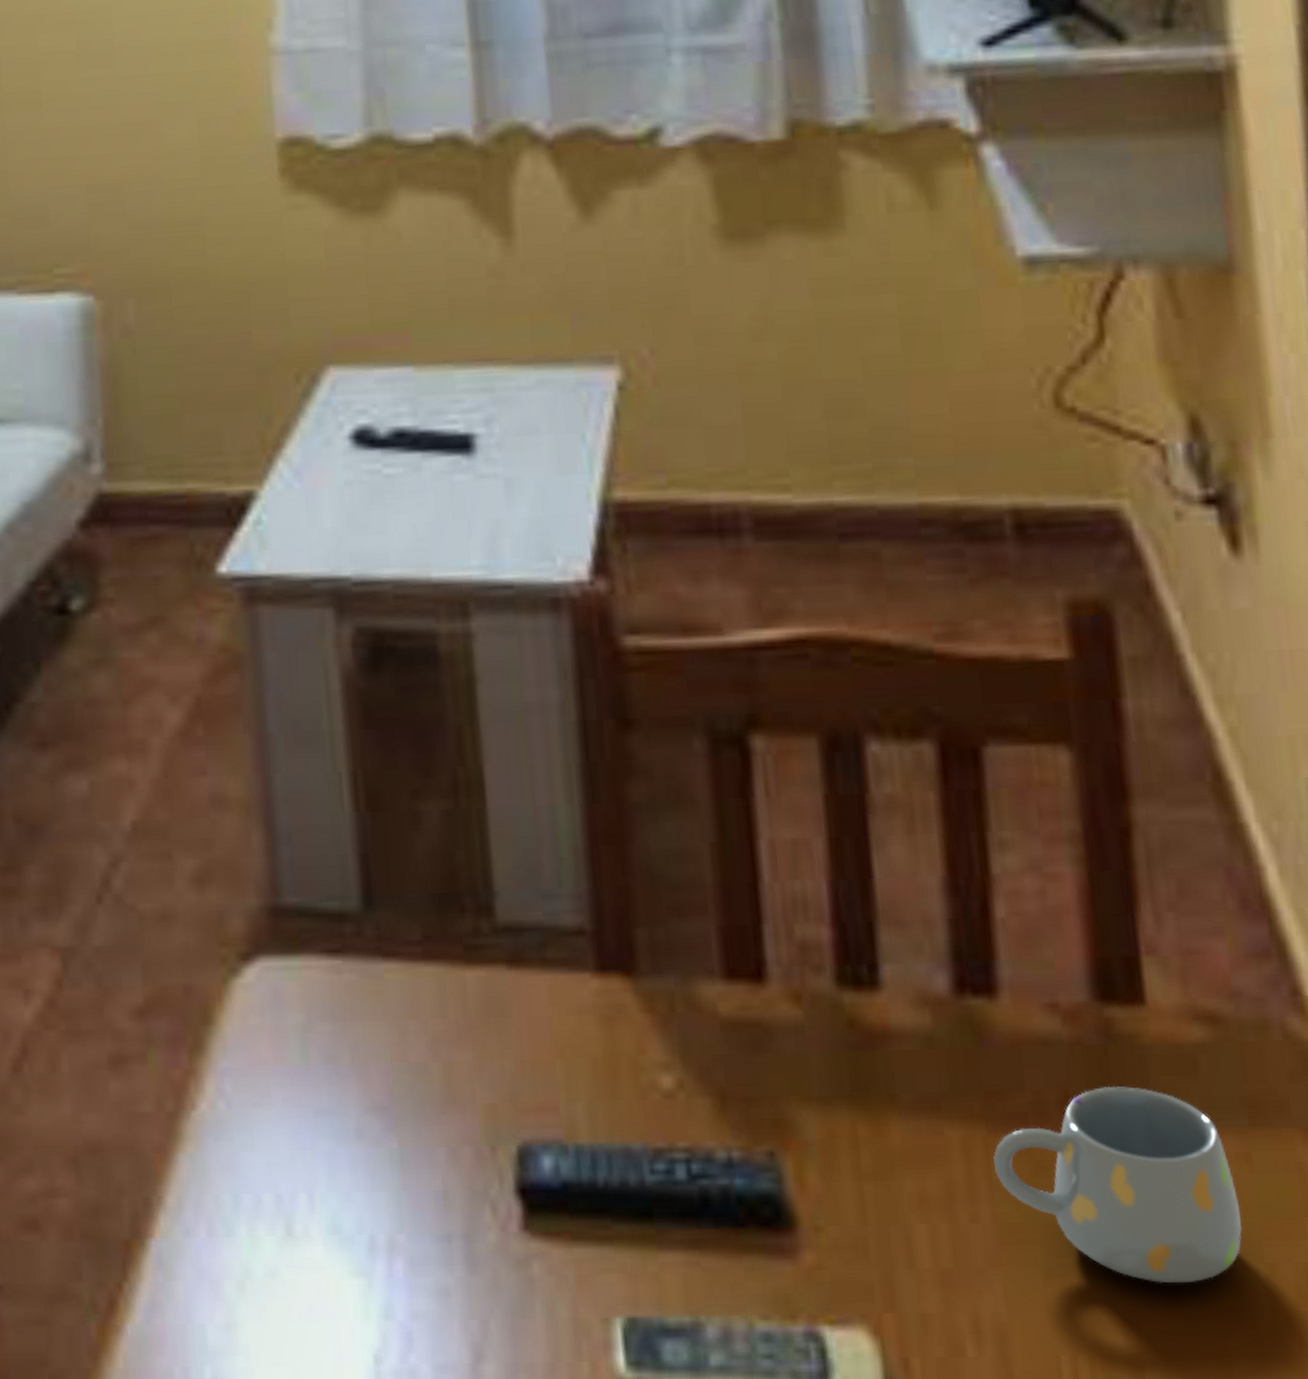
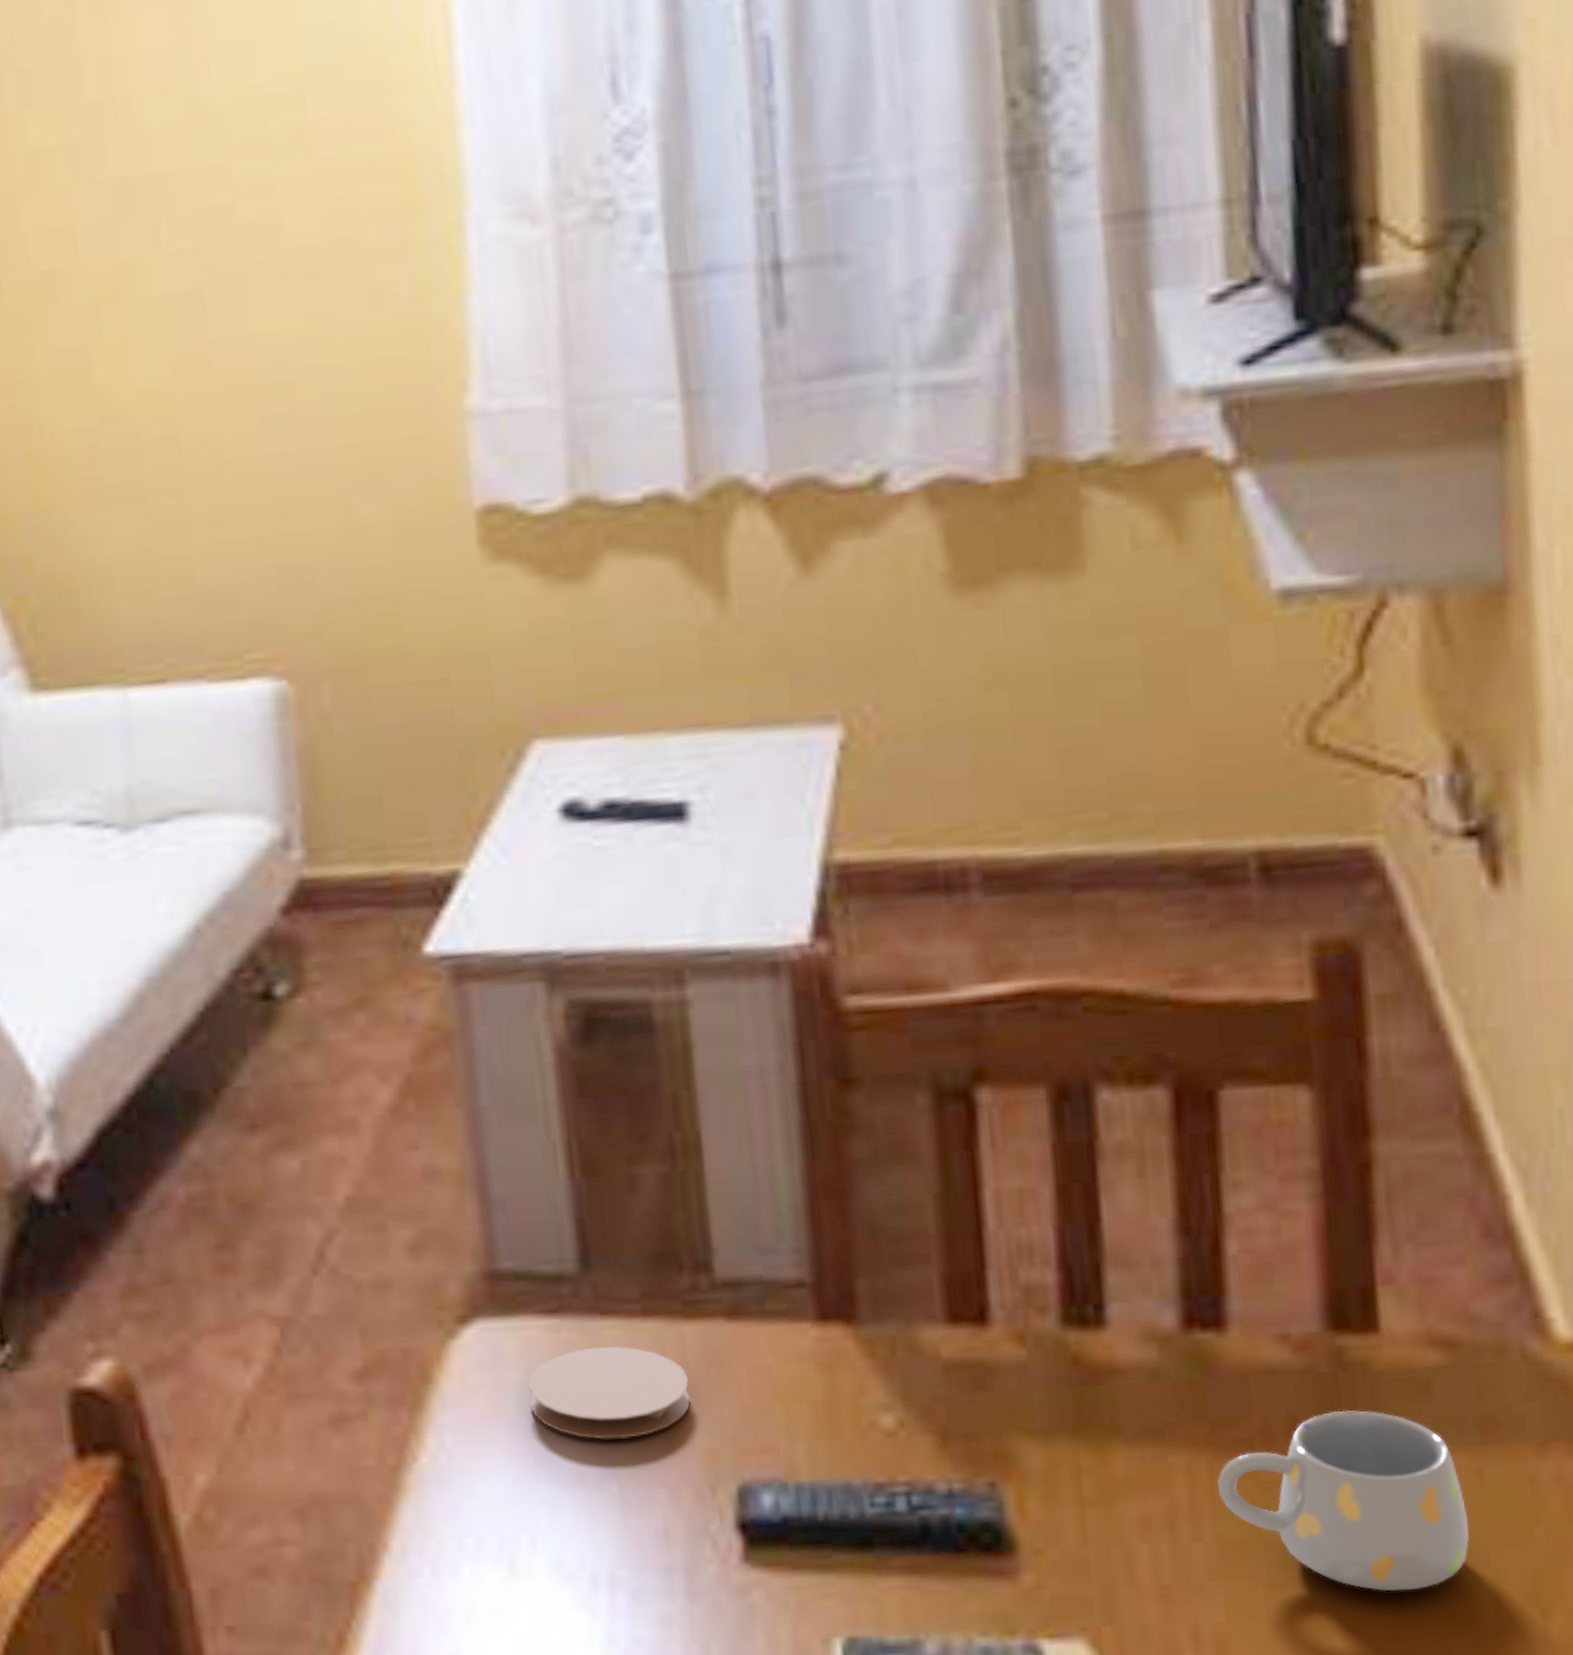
coaster: none [309,991,471,1091] -> present [528,1346,690,1440]

